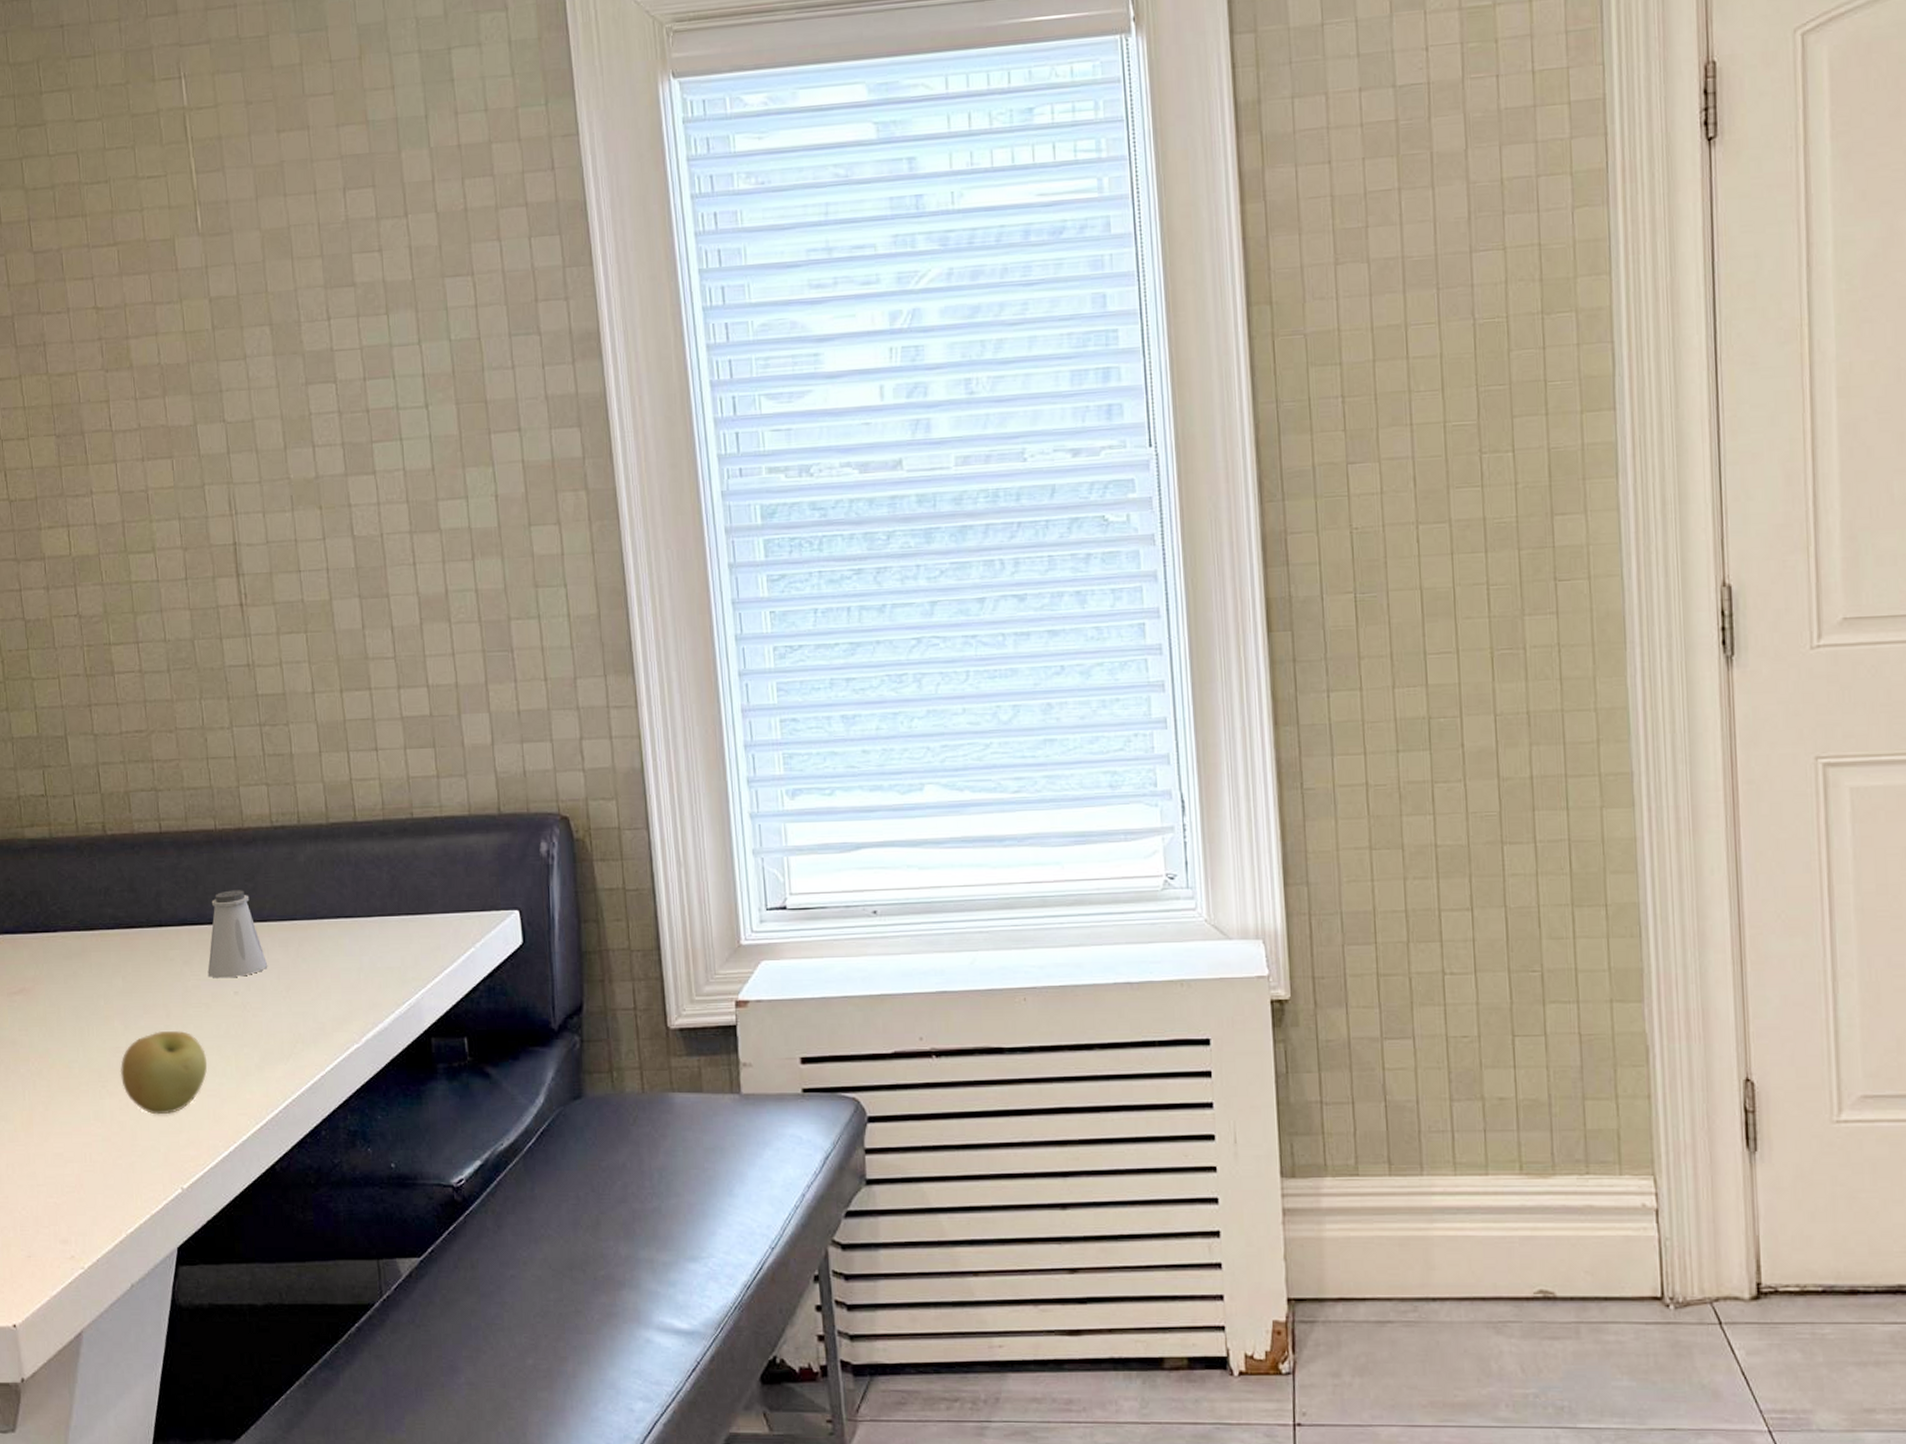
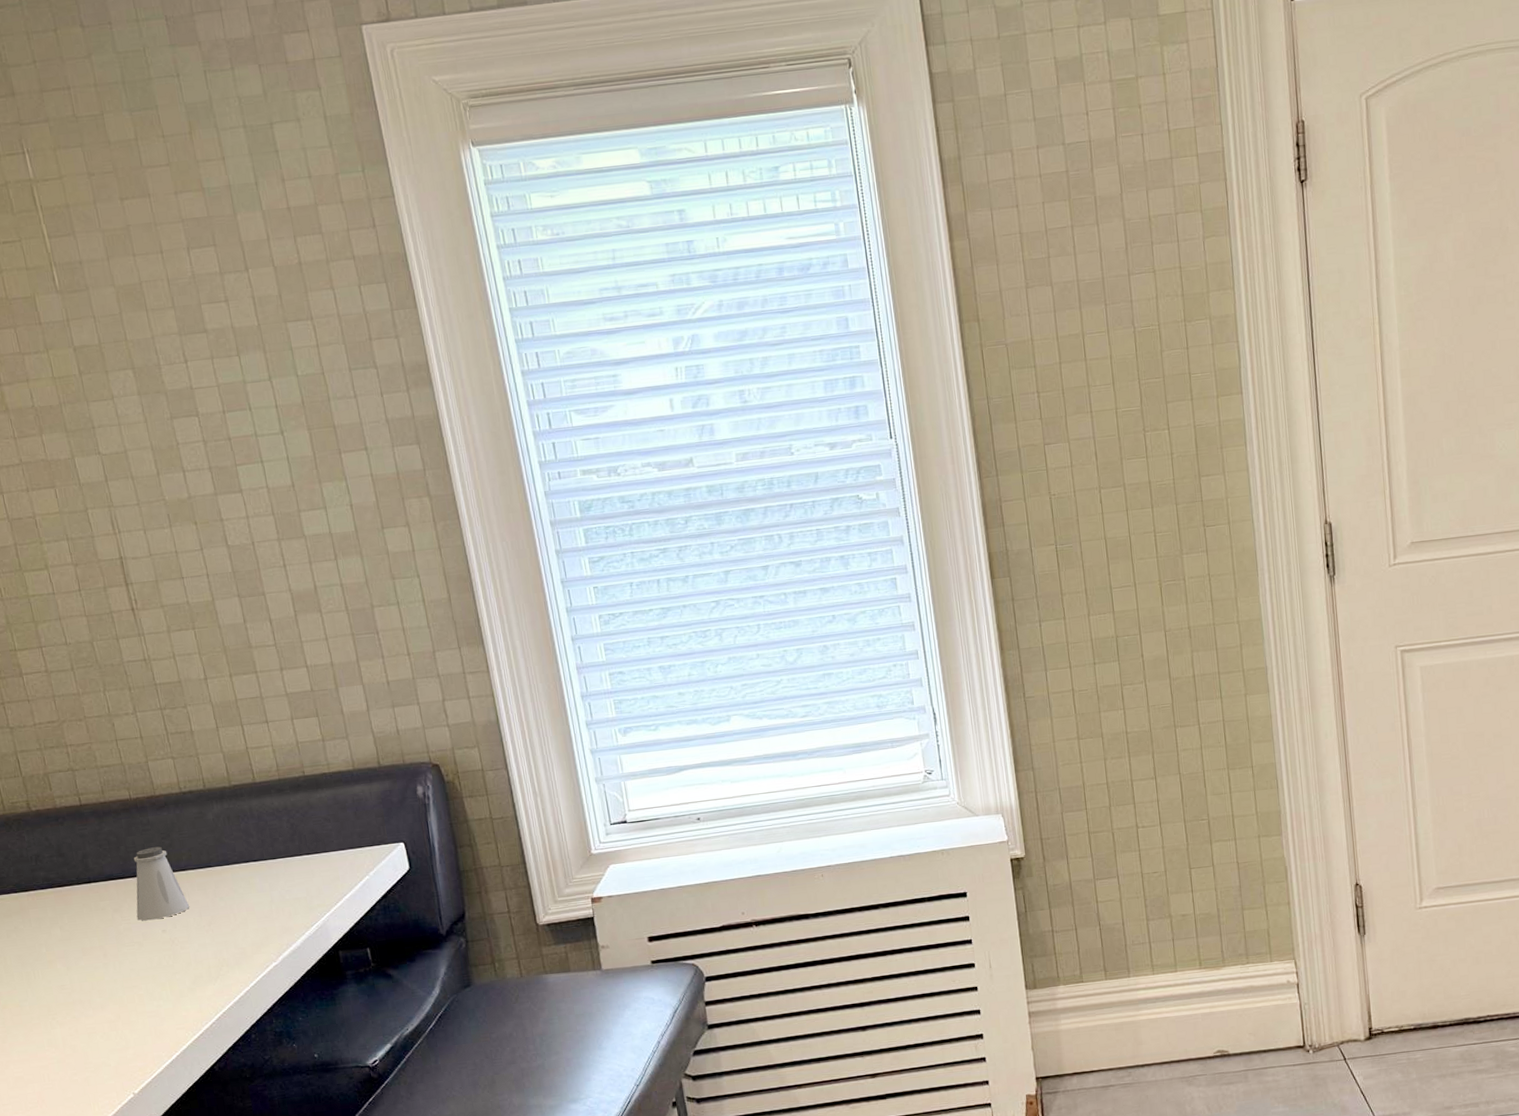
apple: present [120,1031,208,1115] -> none [67,966,145,1037]

